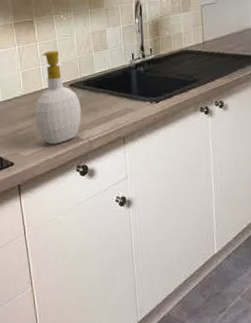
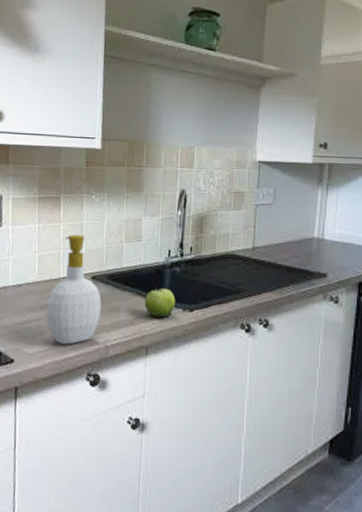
fruit: none [117,86,144,112] -> present [144,287,176,318]

